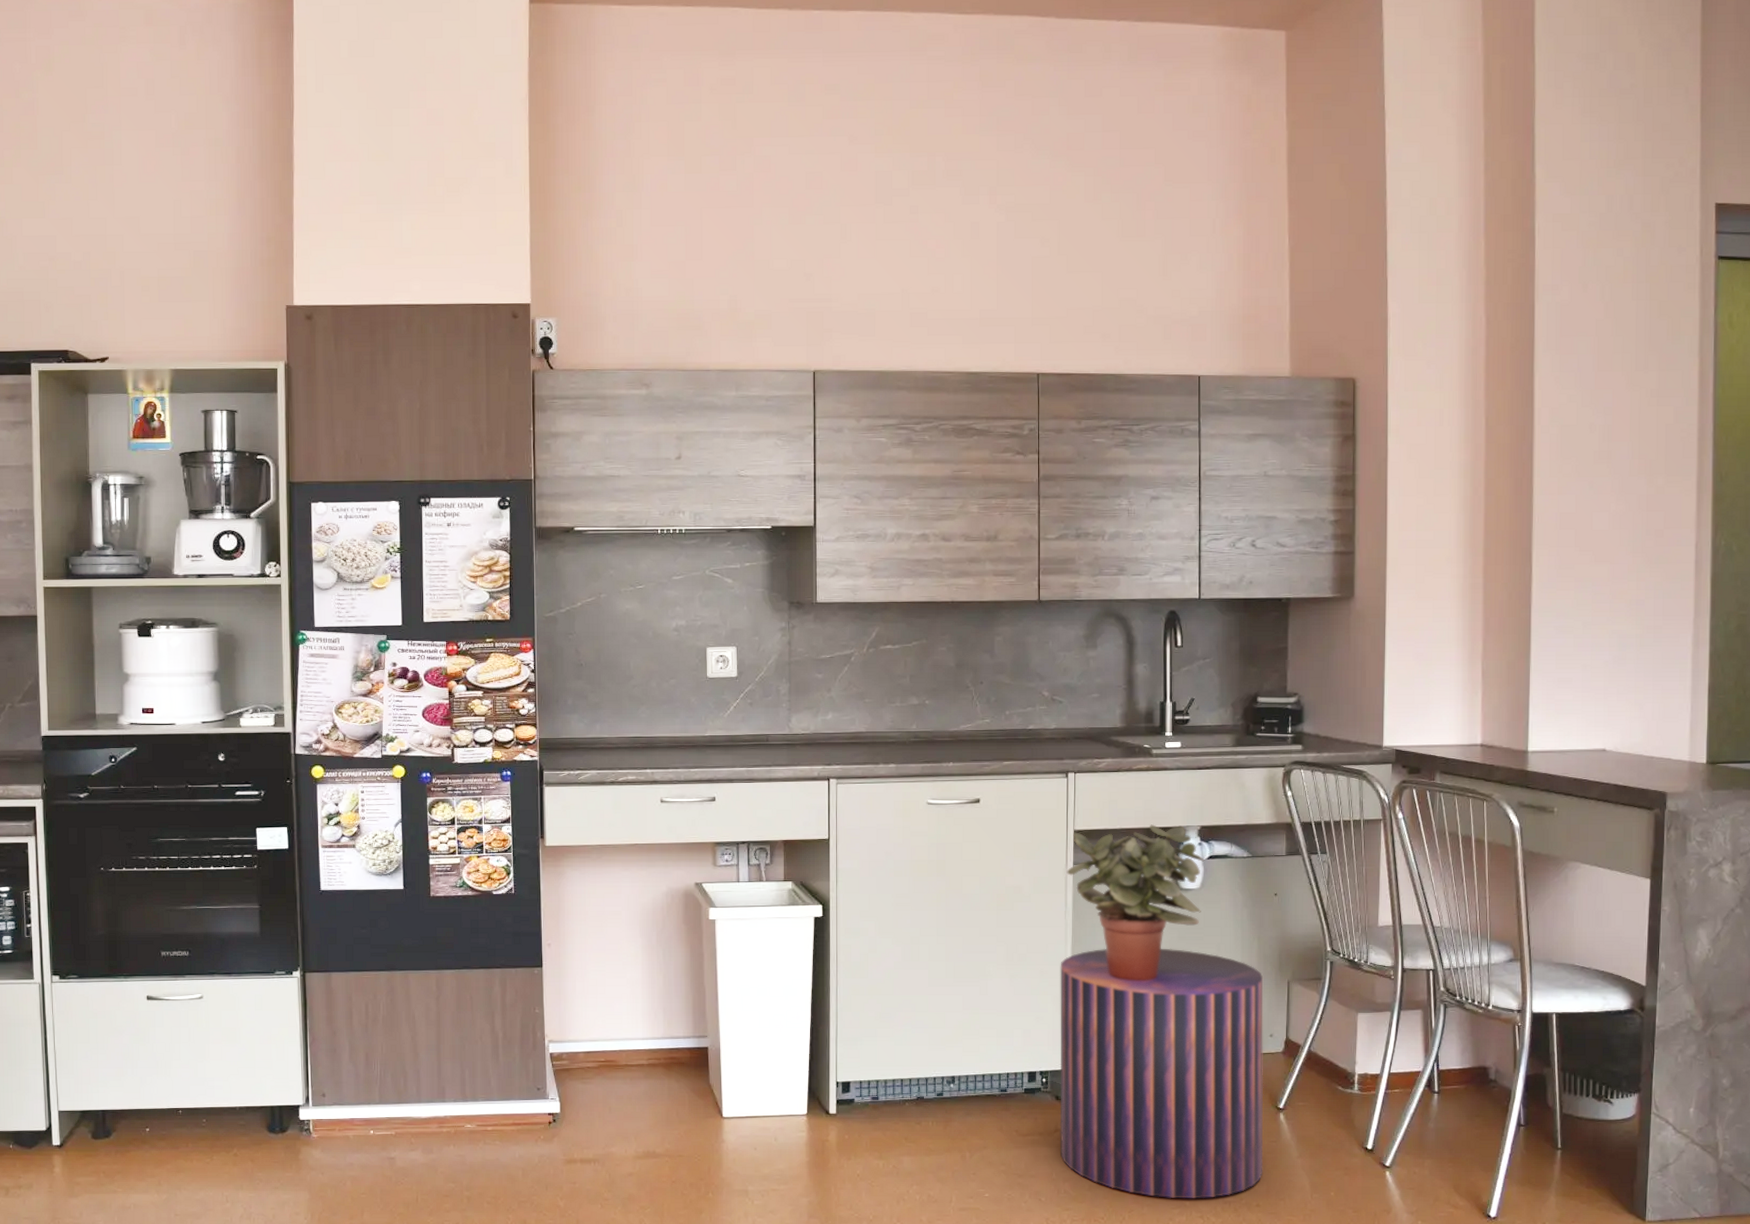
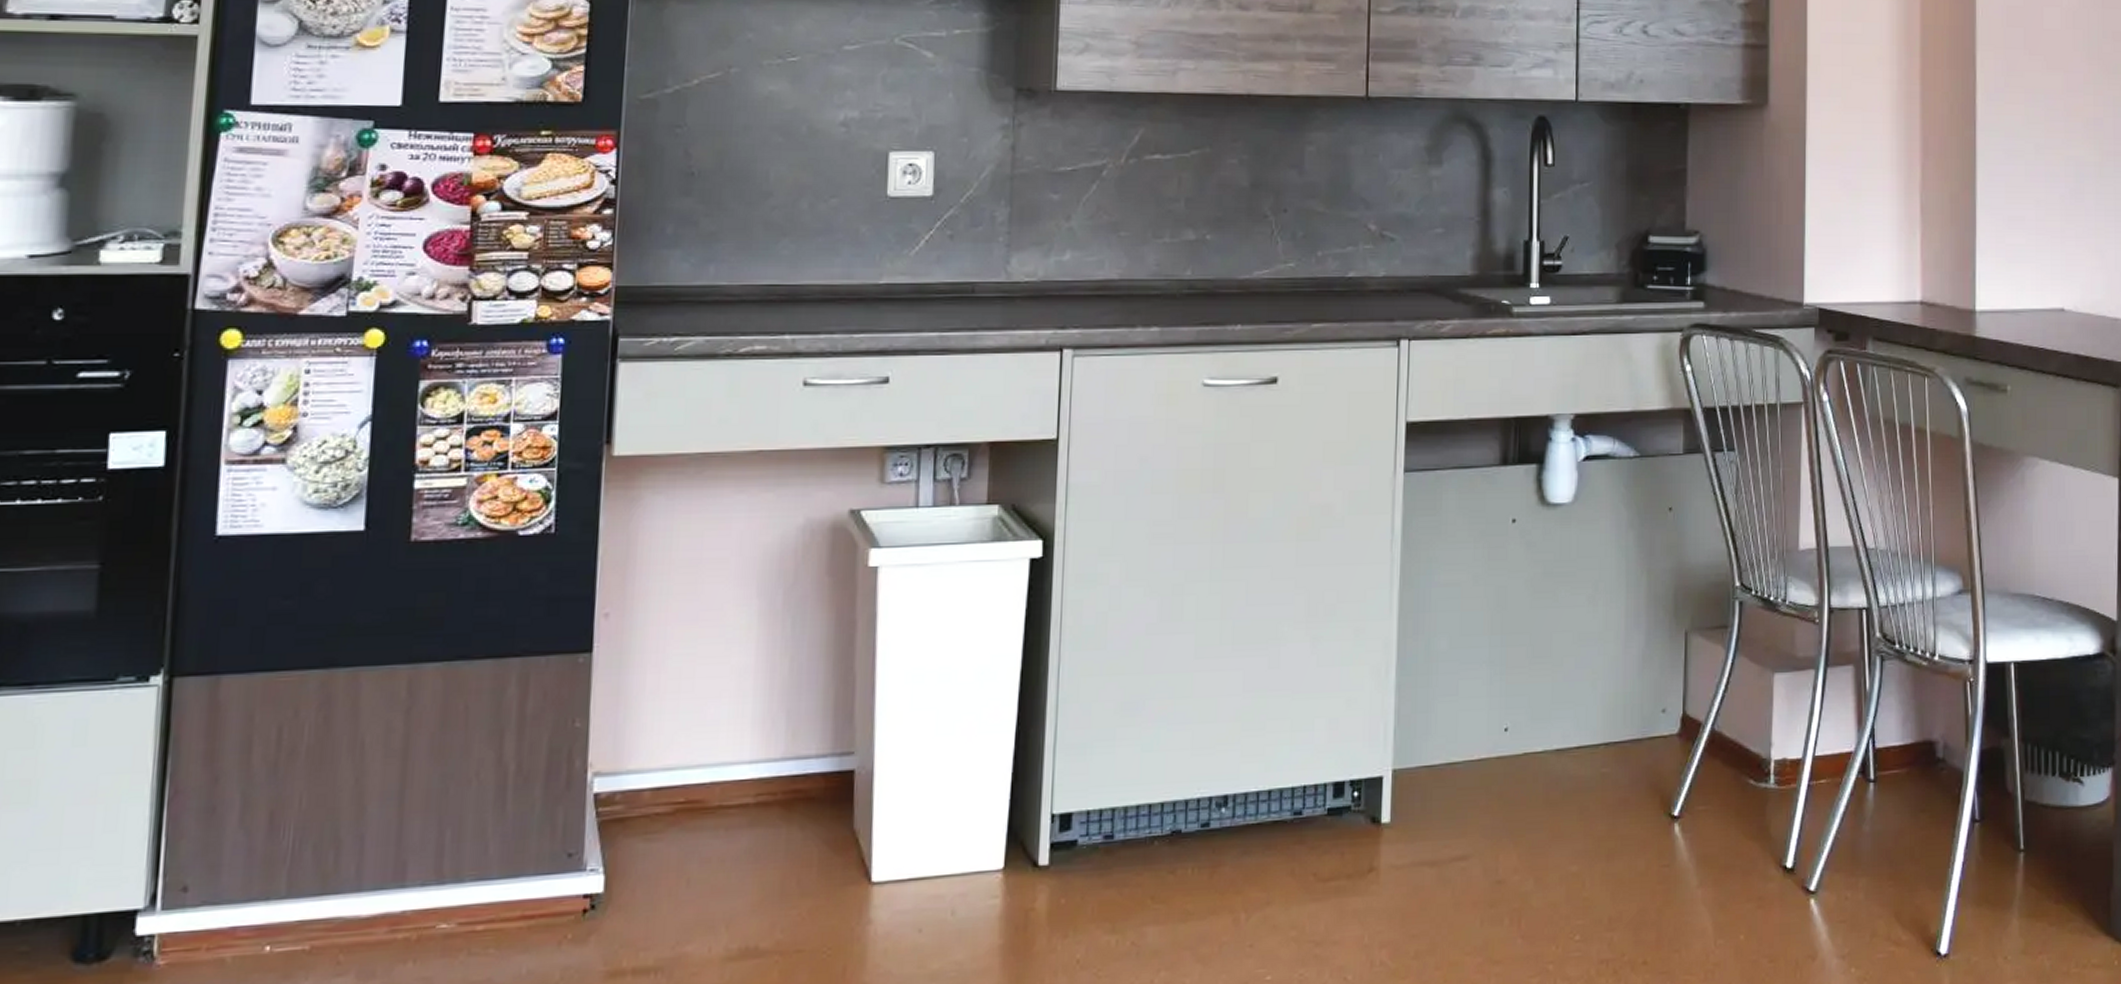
stool: present [1059,948,1264,1199] -> none [1375,589,1654,962]
potted plant: present [1066,824,1205,982] -> none [1394,413,1579,640]

